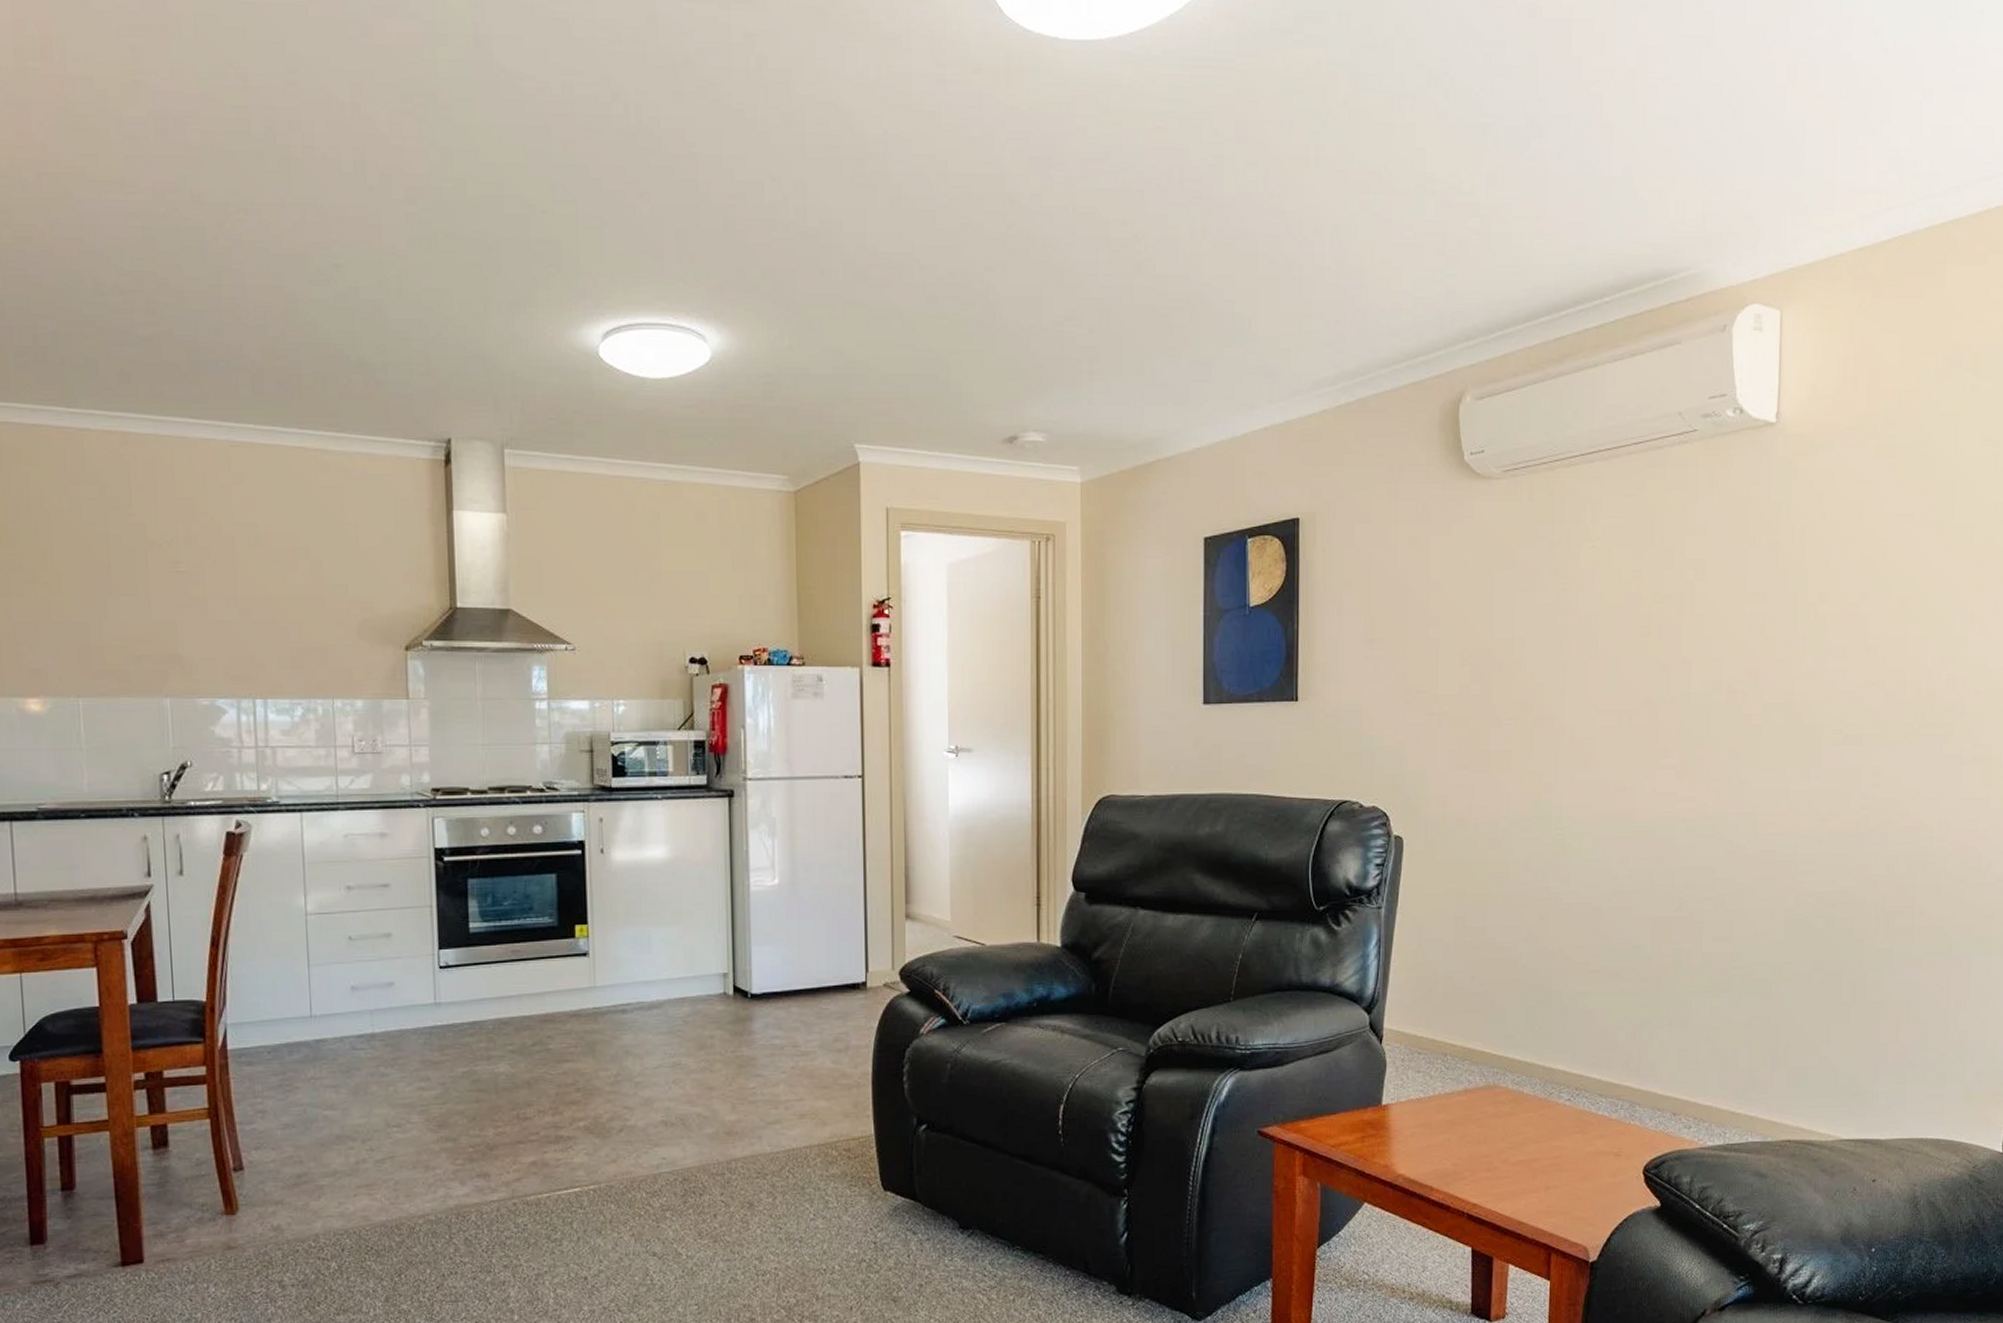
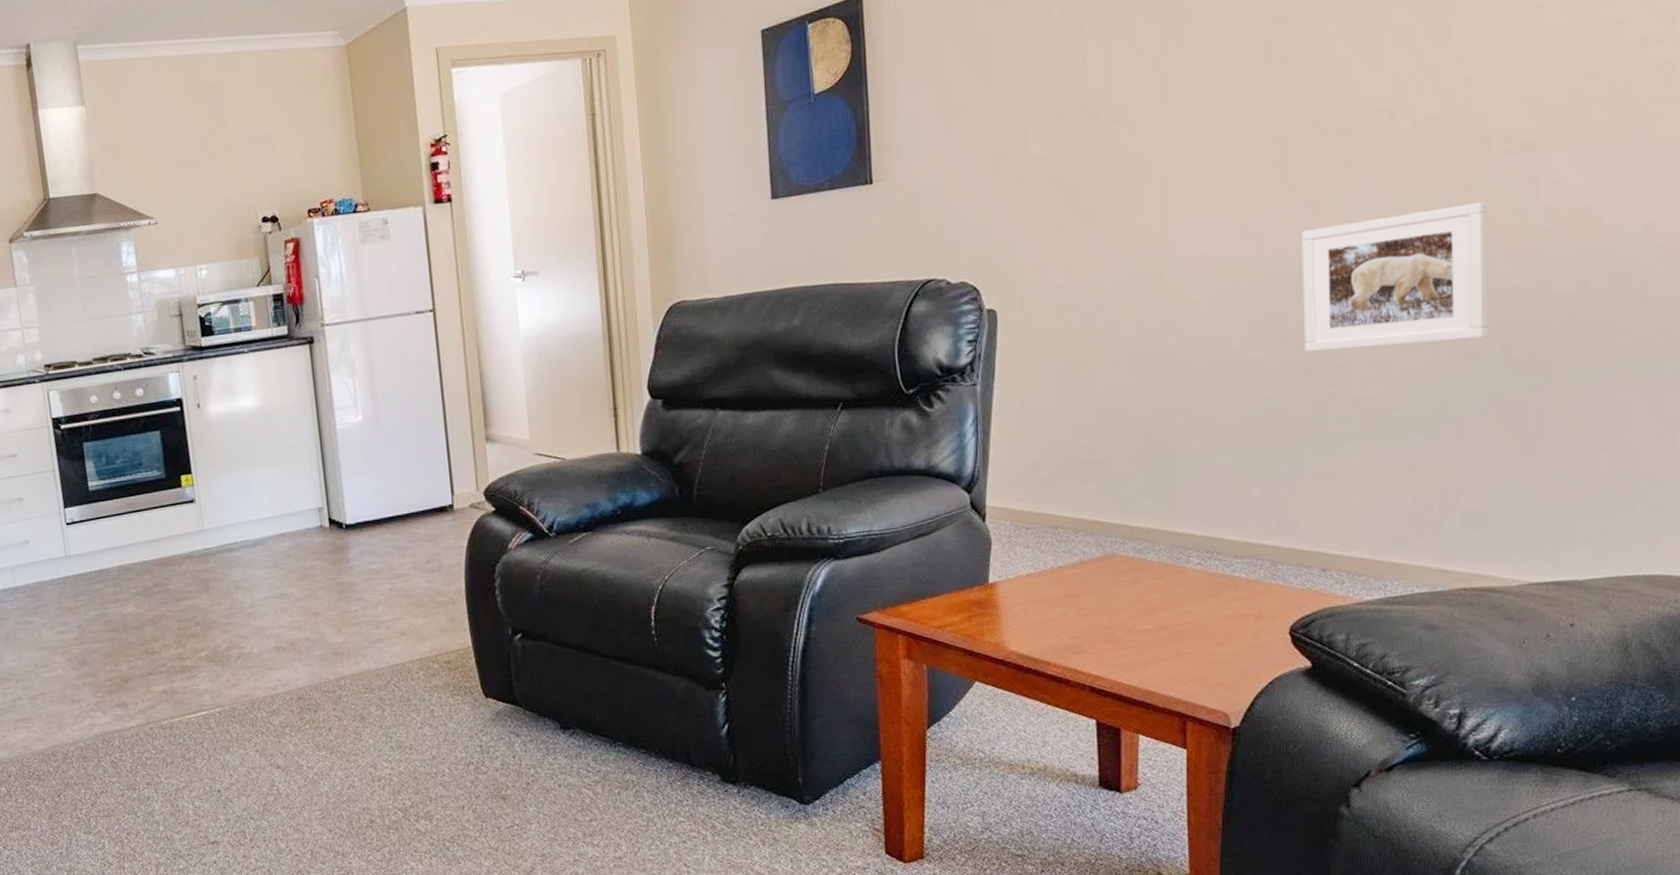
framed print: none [1666,784,1819,910] -> present [1301,201,1489,353]

